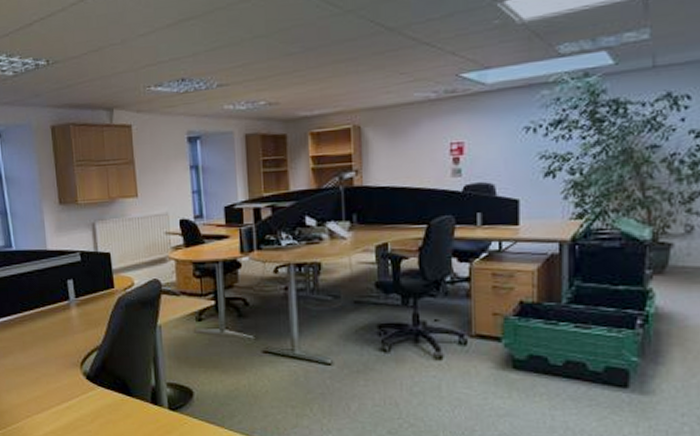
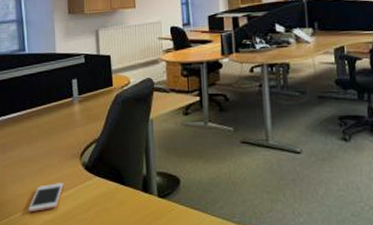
cell phone: none [26,393,64,424] -> present [28,183,64,213]

